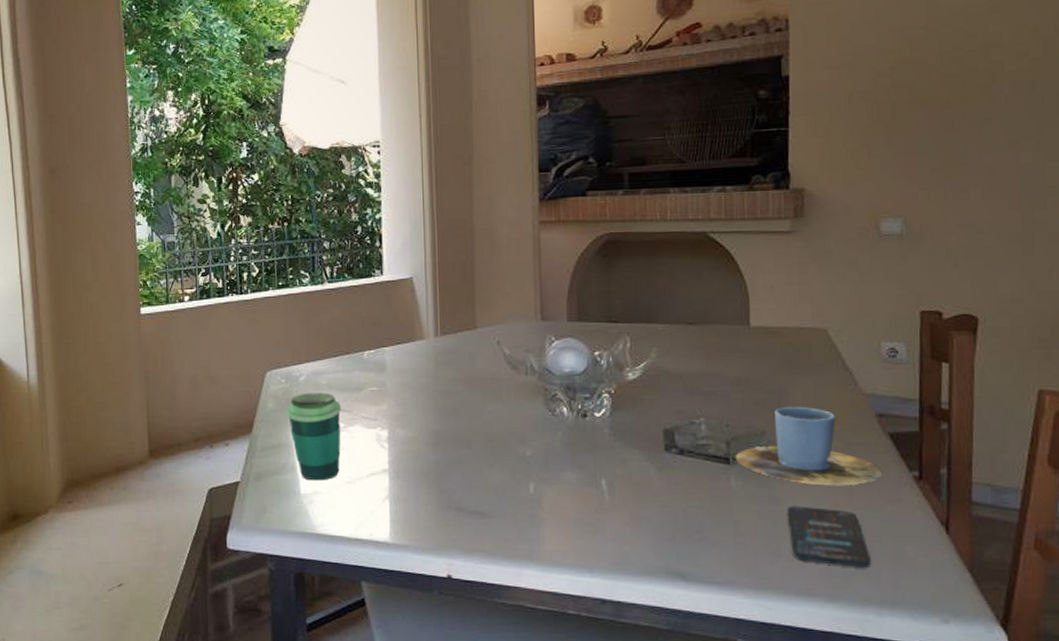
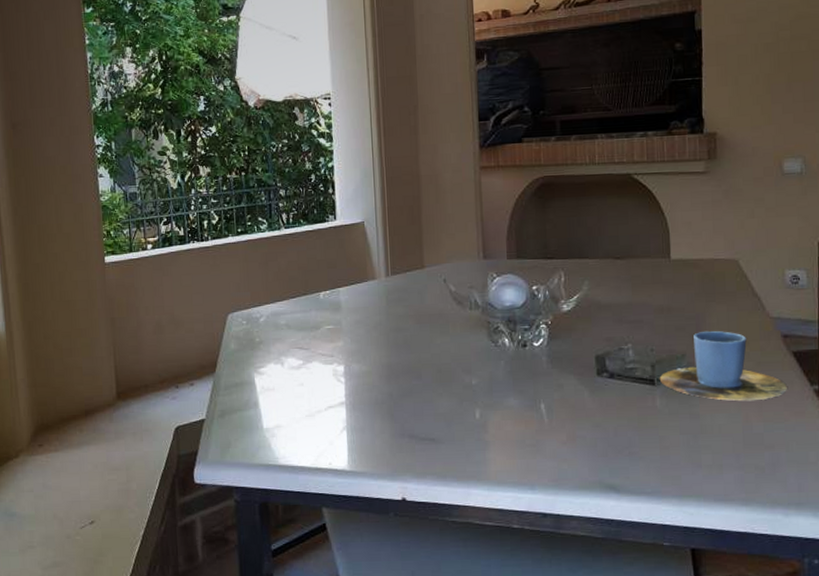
cup: present [286,393,341,481] -> none [247,332,300,416]
smartphone: present [787,505,872,569] -> none [705,420,780,474]

